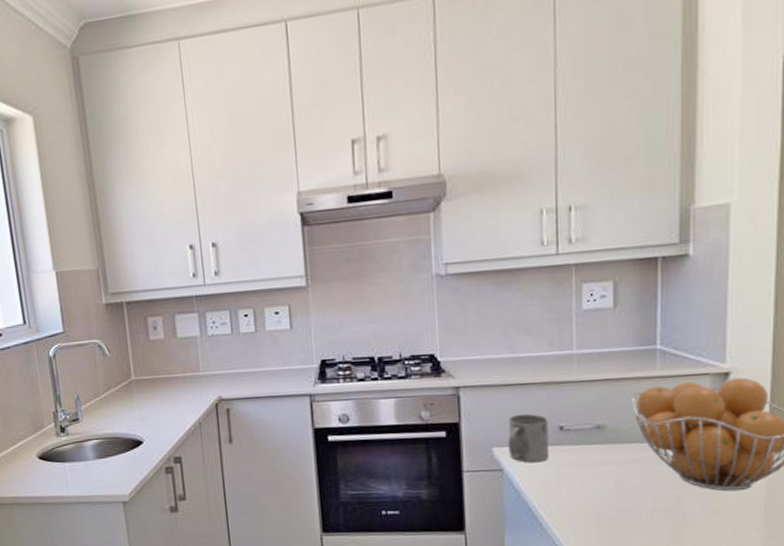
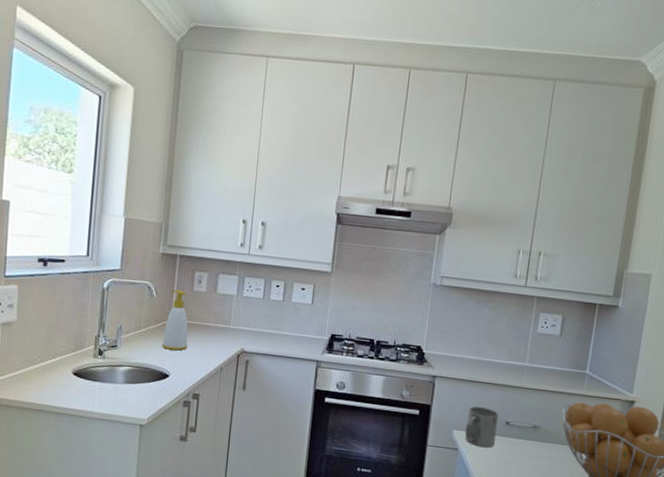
soap bottle: none [124,342,157,413] -> present [162,289,189,351]

